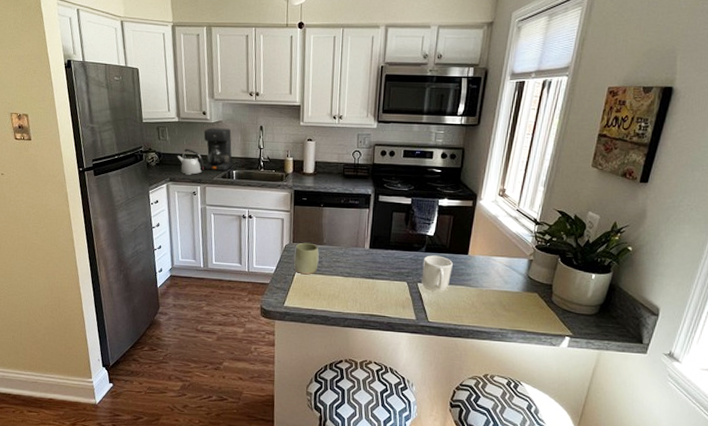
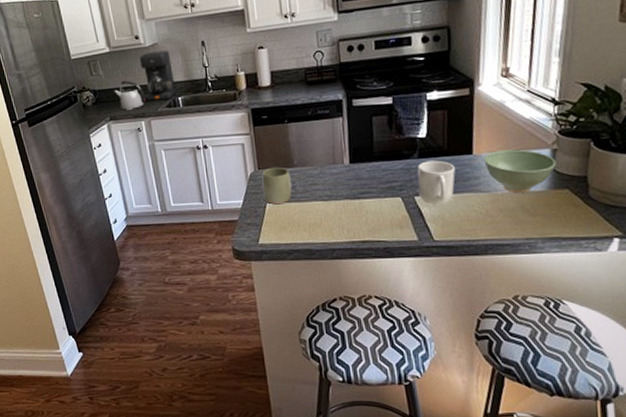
bowl: none [476,255,531,292] -> present [483,149,557,193]

